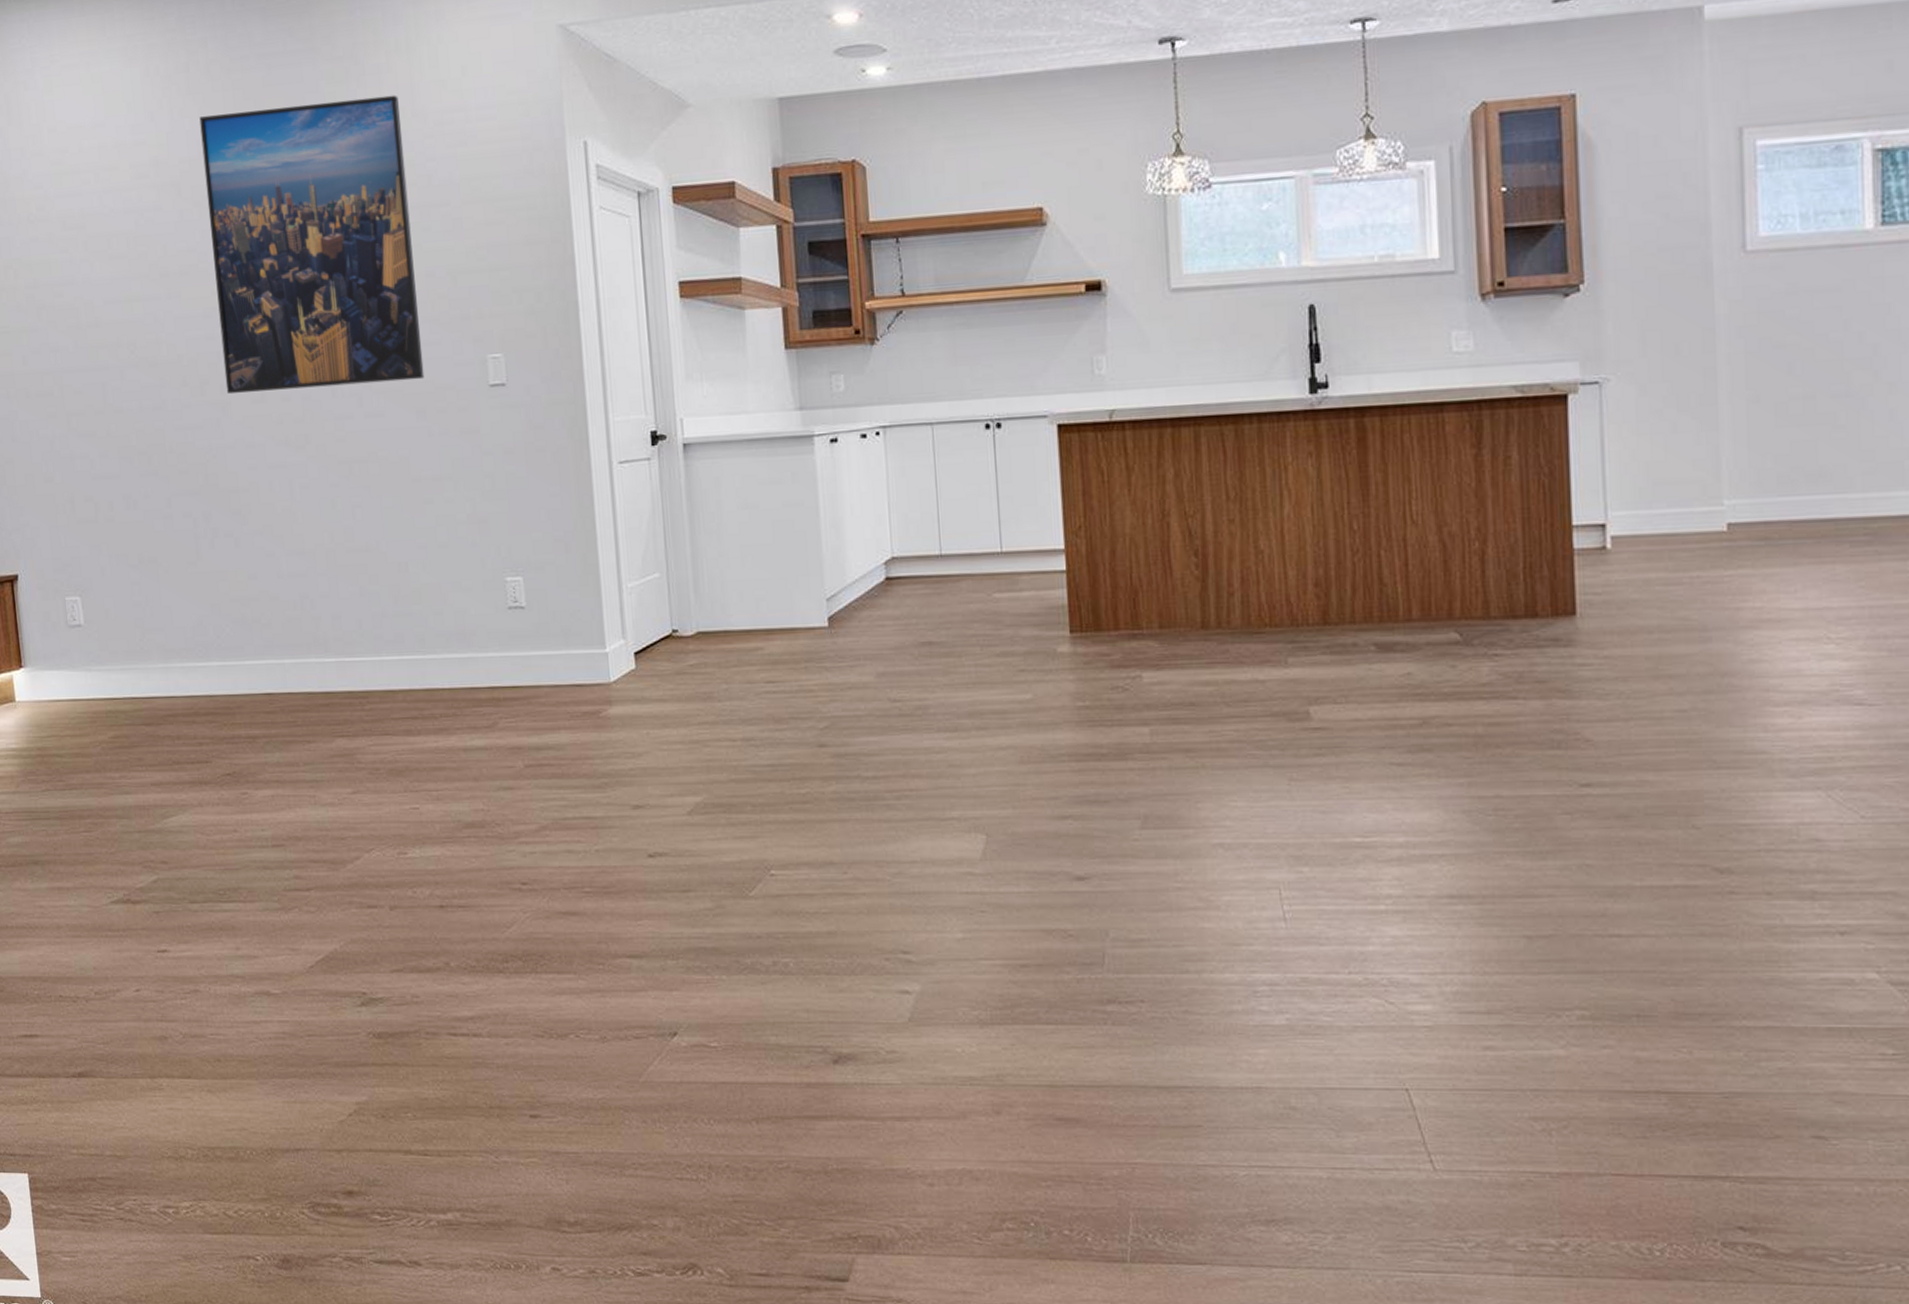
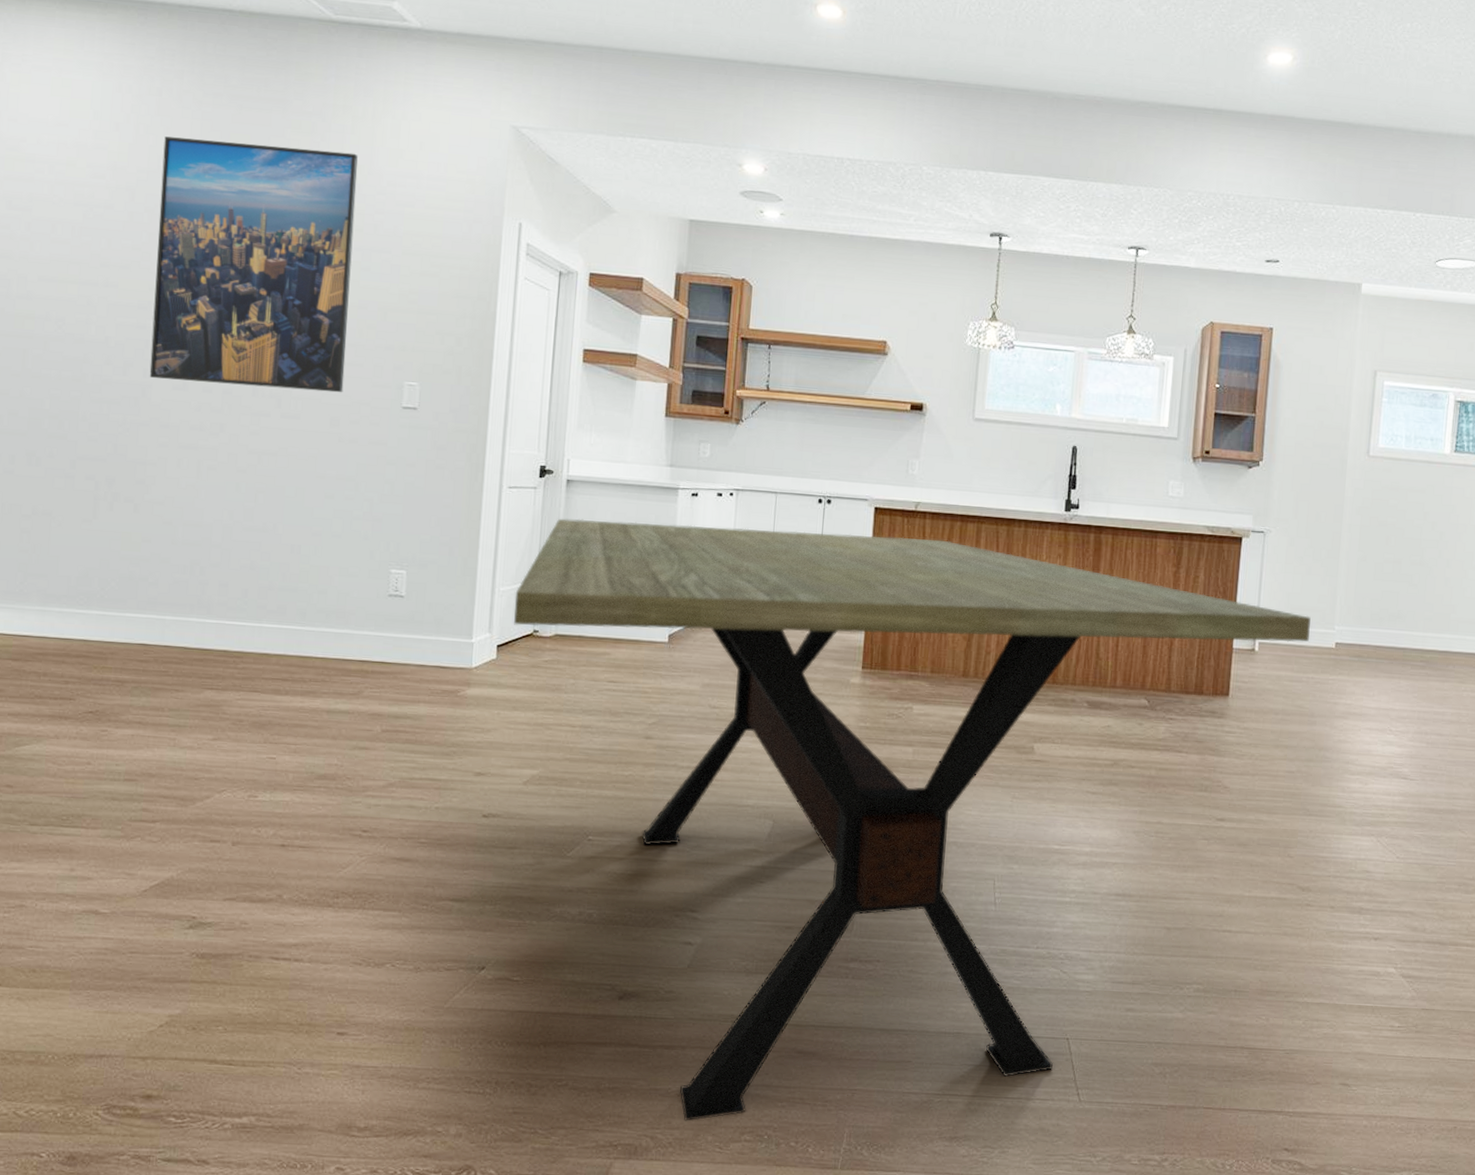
dining table: none [645,454,1686,1207] -> present [513,518,1311,1121]

